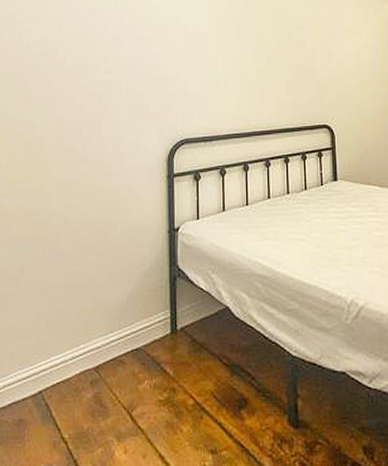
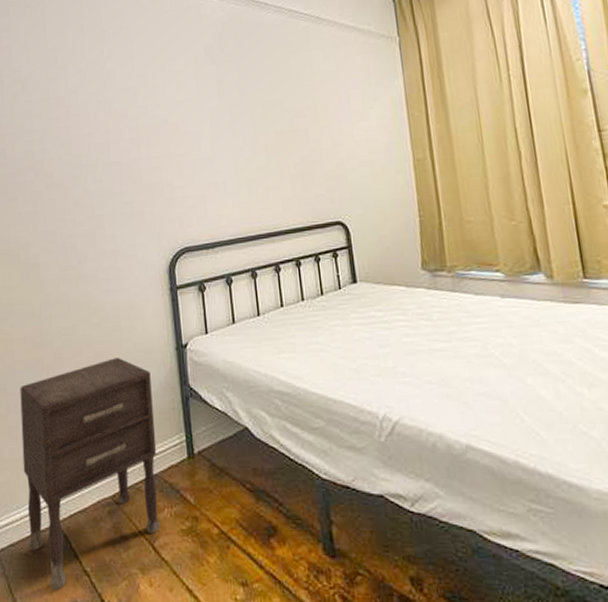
nightstand: none [9,238,142,457] -> present [20,358,160,591]

